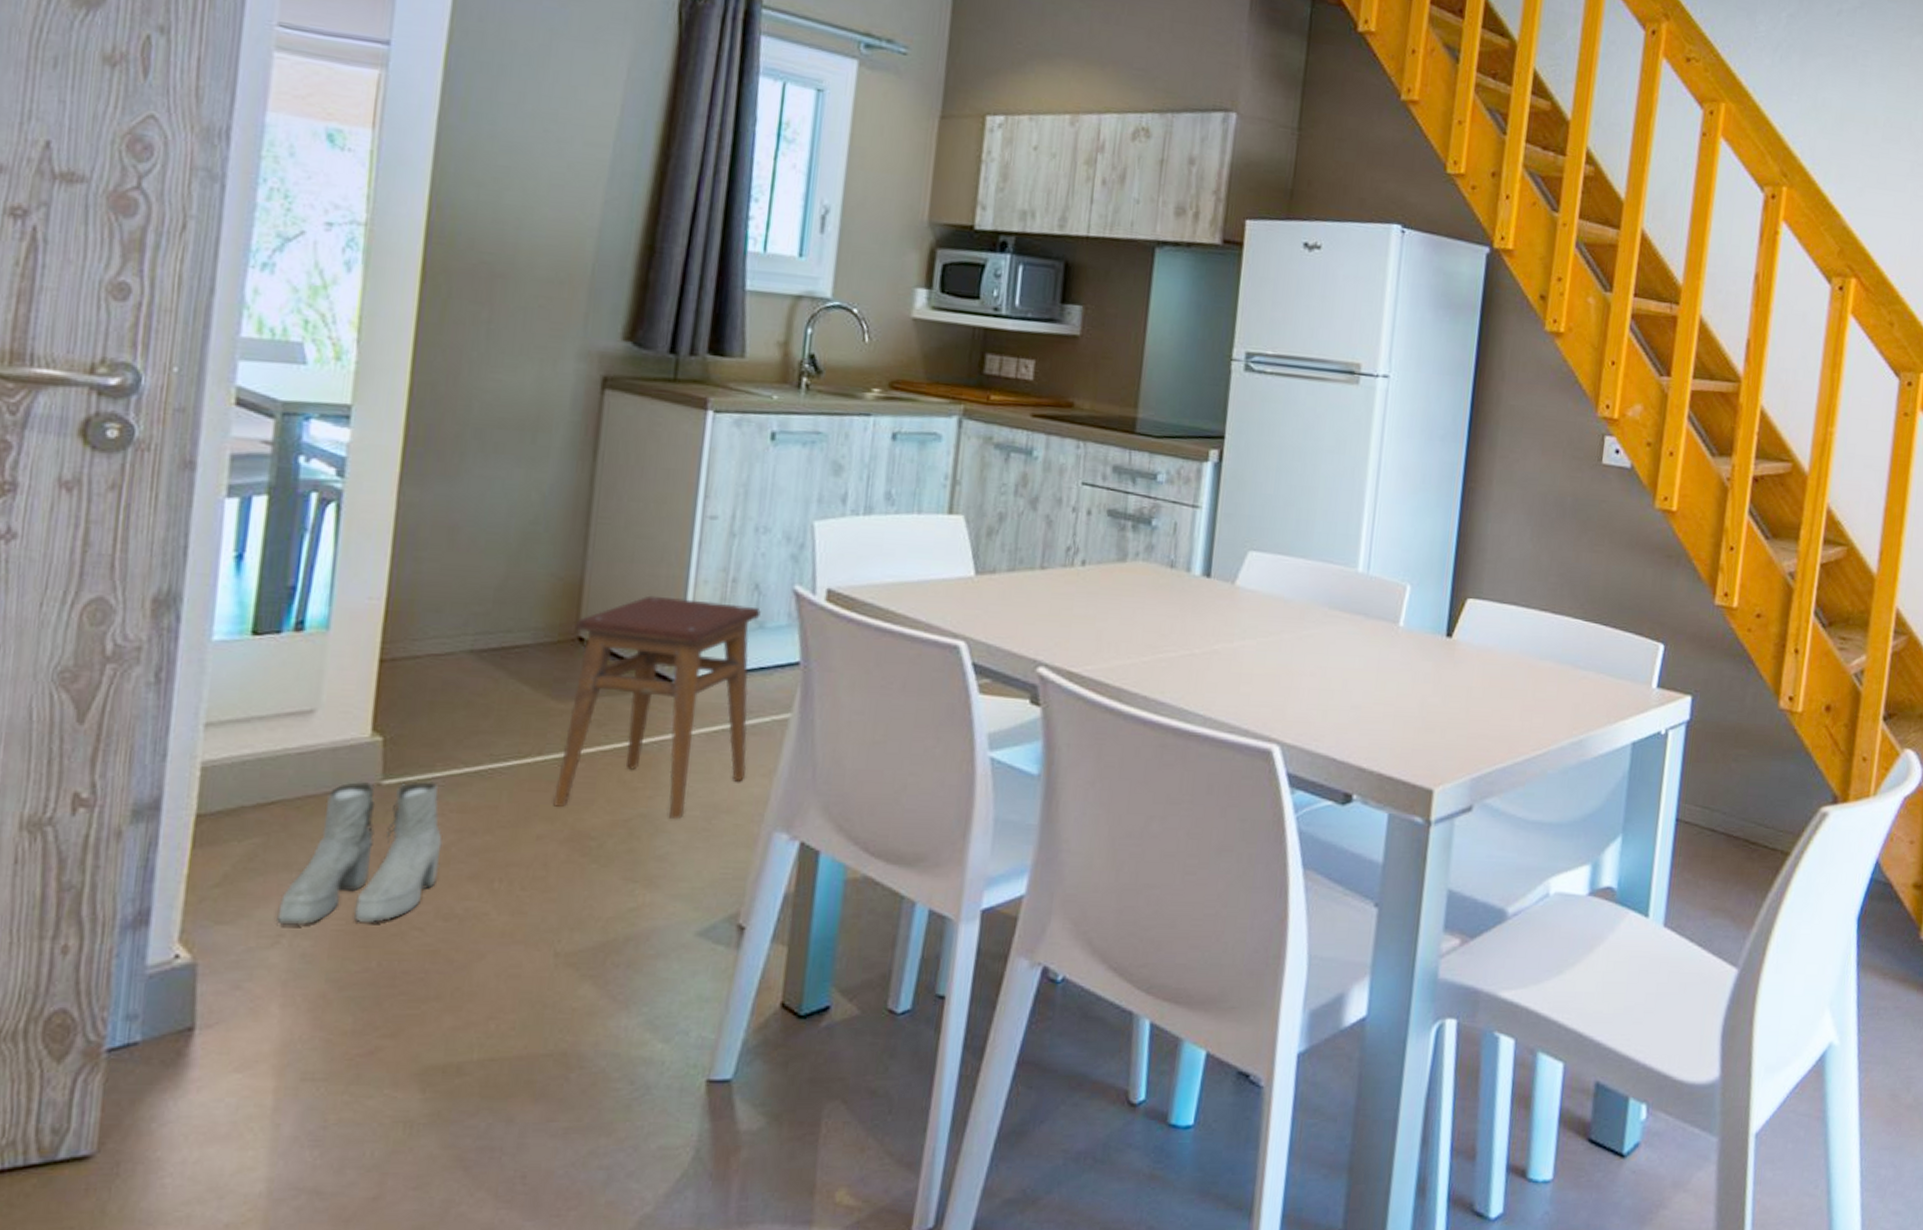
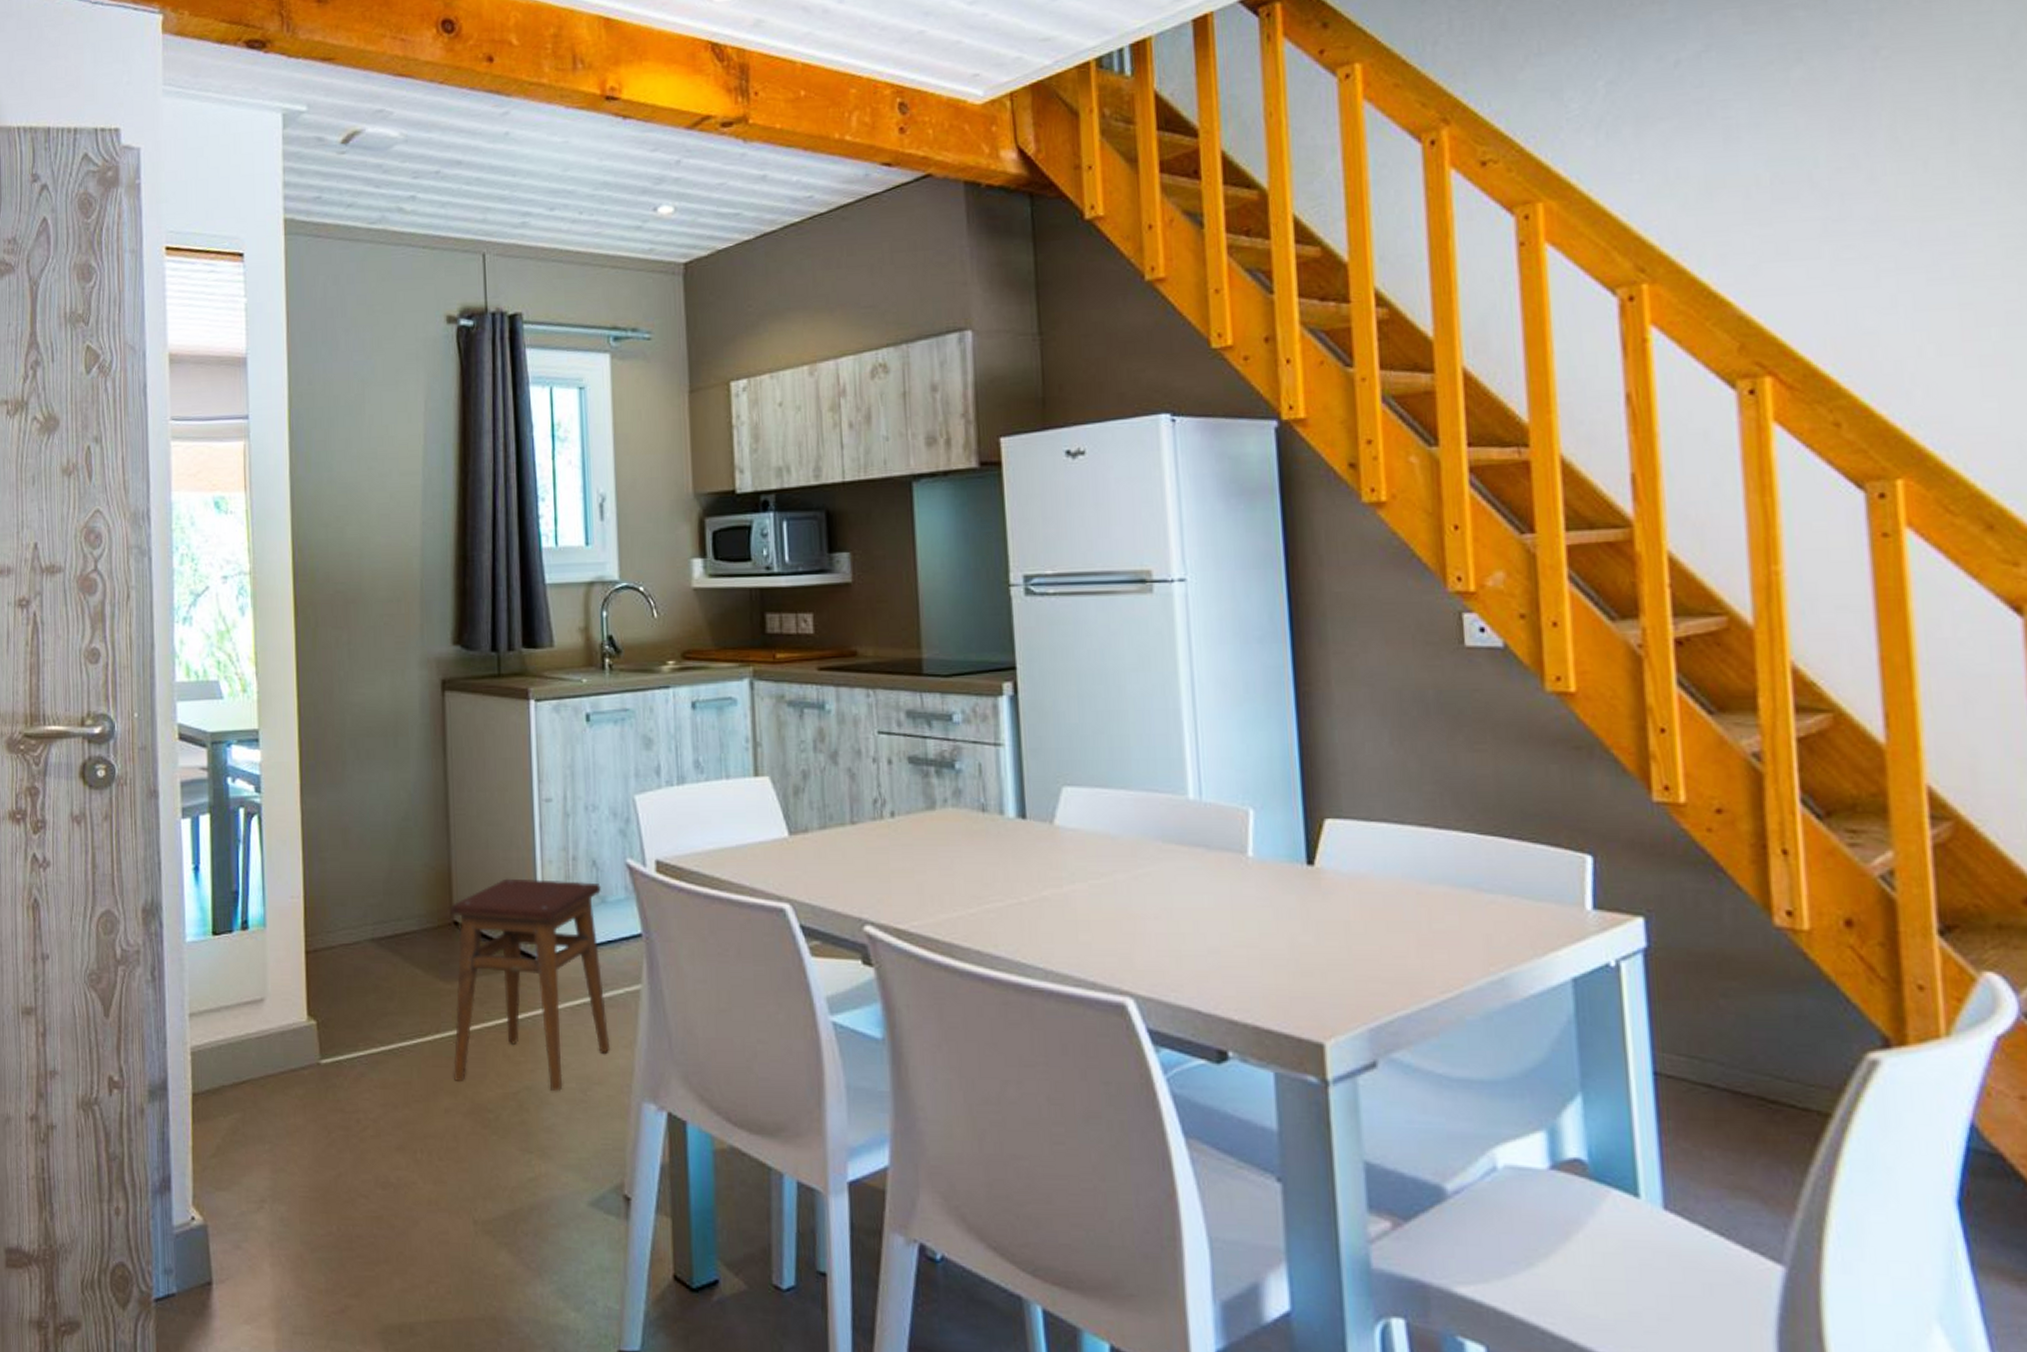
boots: present [277,780,443,925] -> none [259,1060,373,1192]

